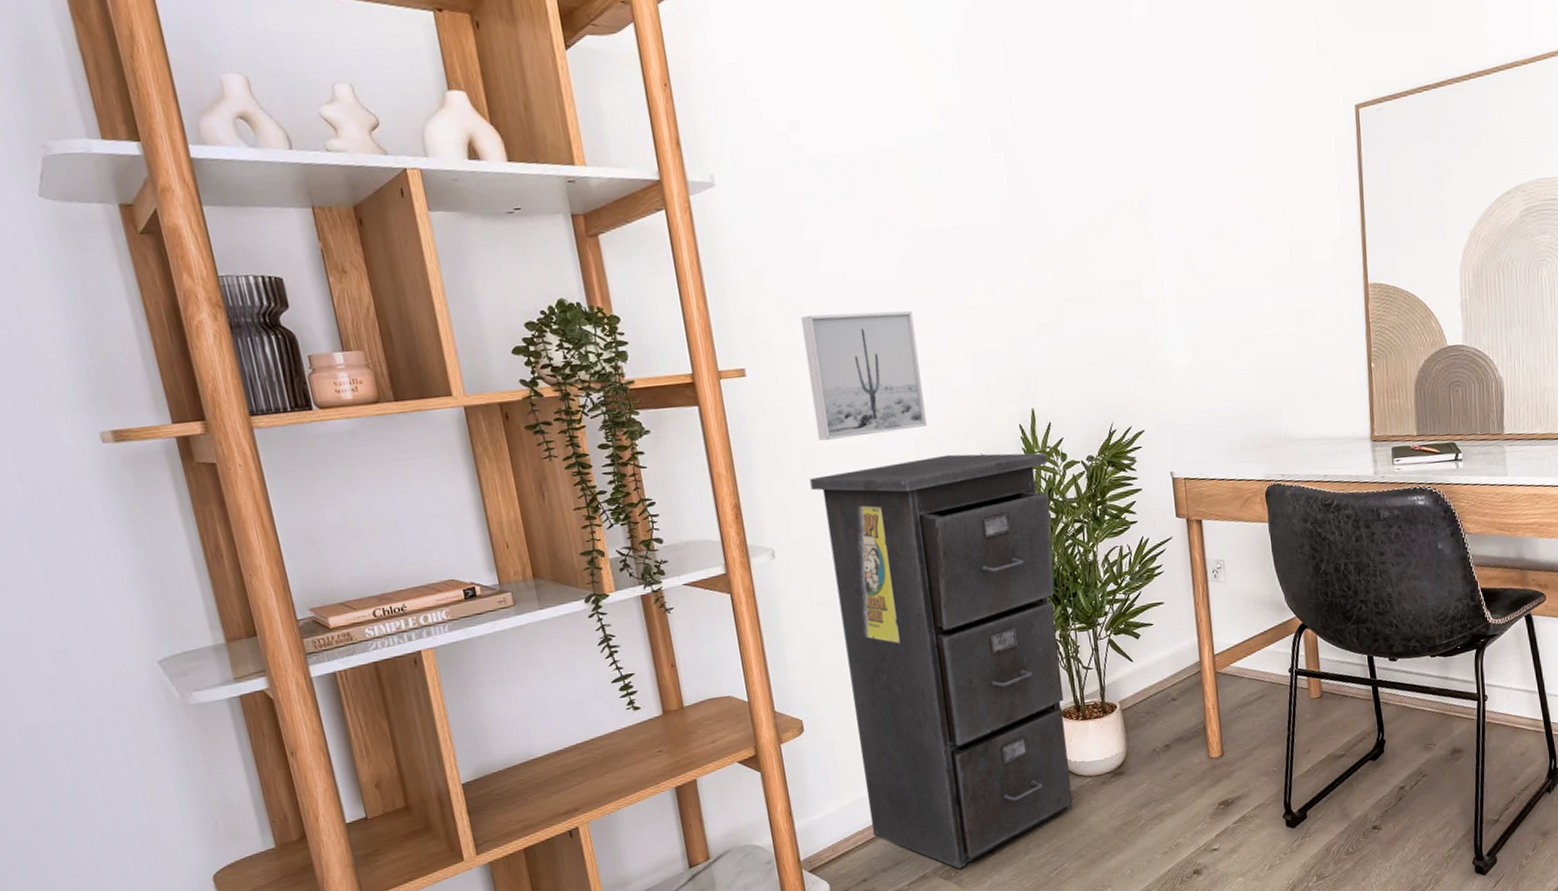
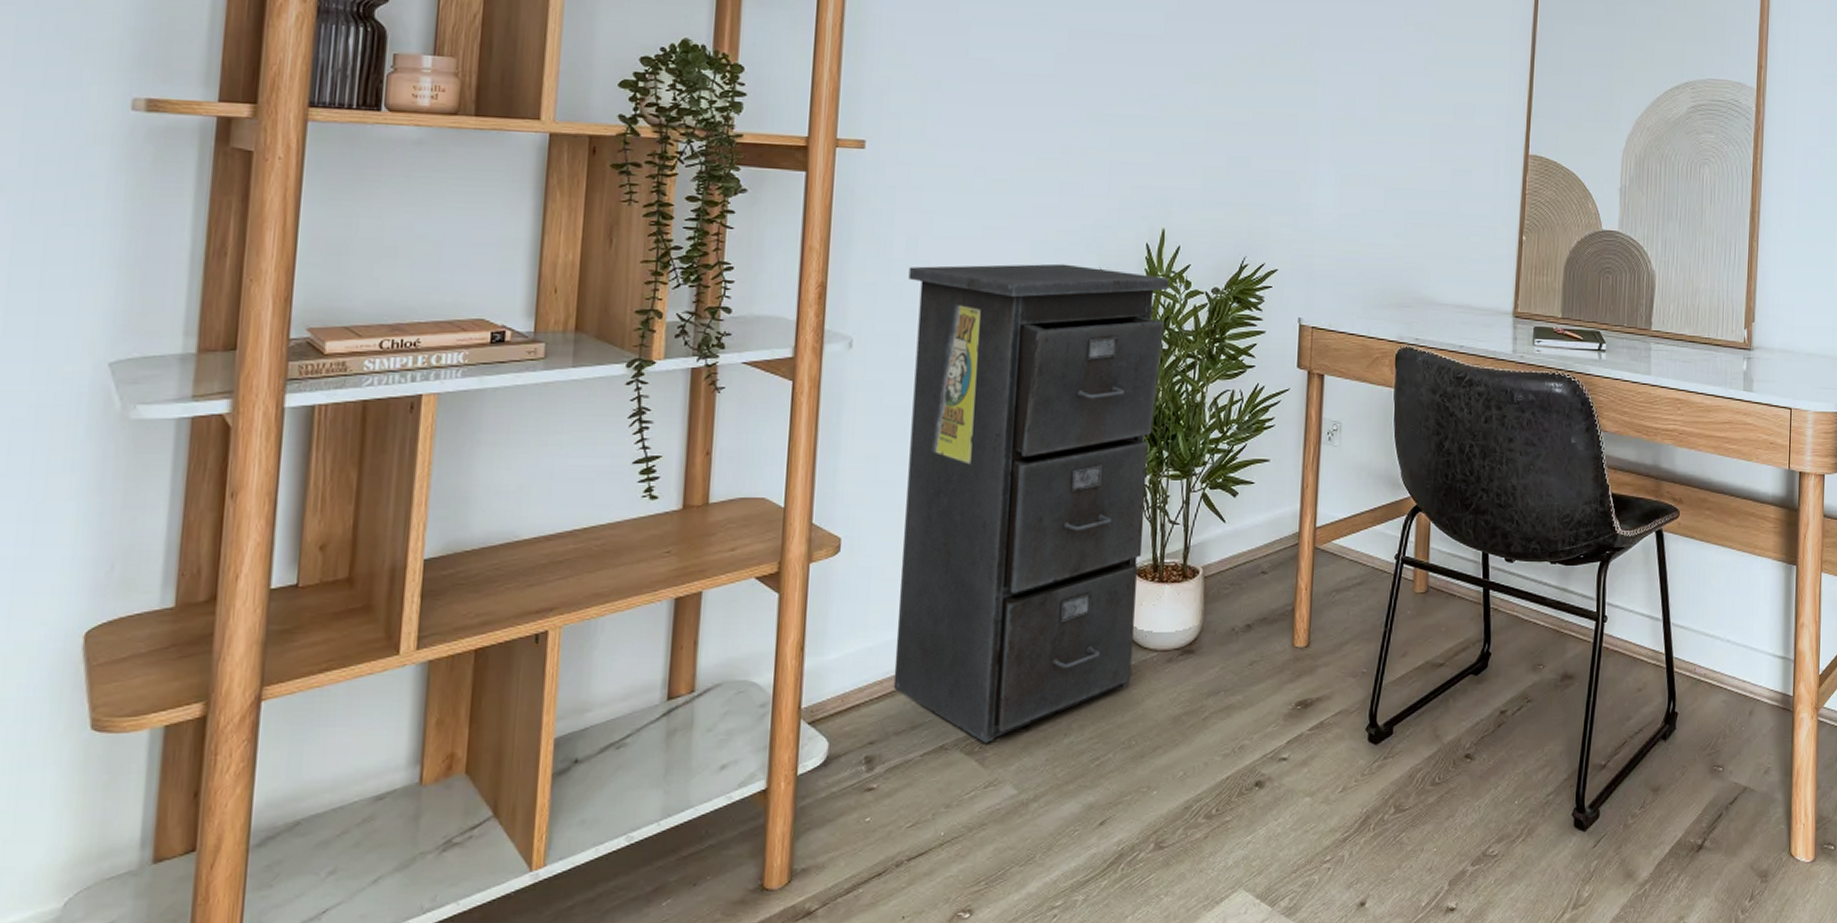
wall art: present [801,311,927,441] -> none [928,96,1056,231]

